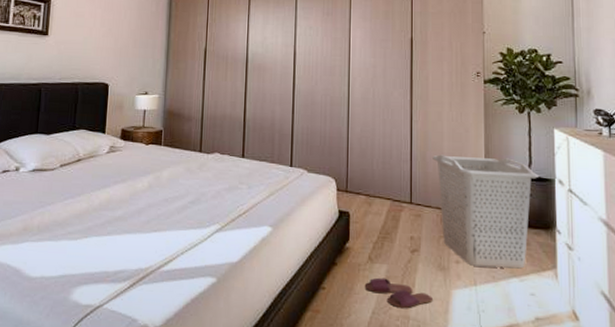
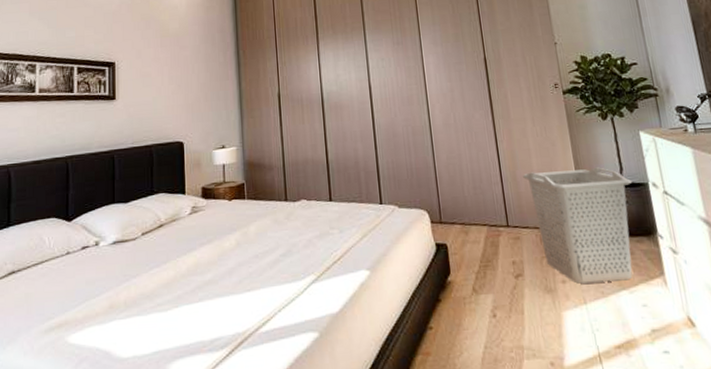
slippers: present [366,277,434,308] -> none [473,308,546,338]

